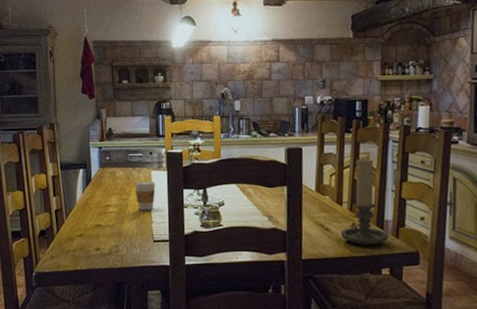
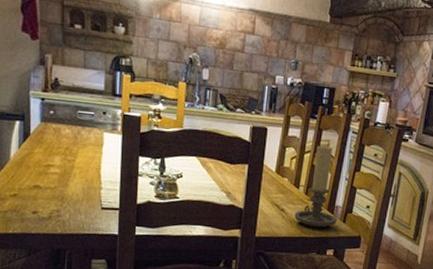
coffee cup: present [134,181,156,211] -> none [83,142,108,176]

